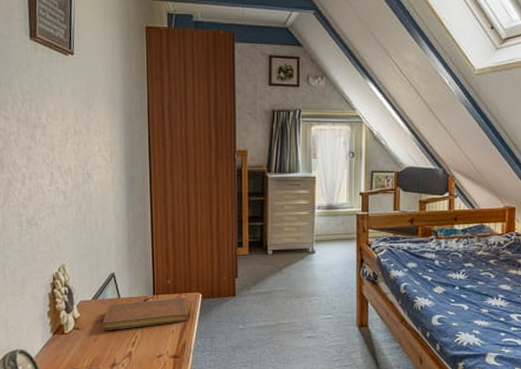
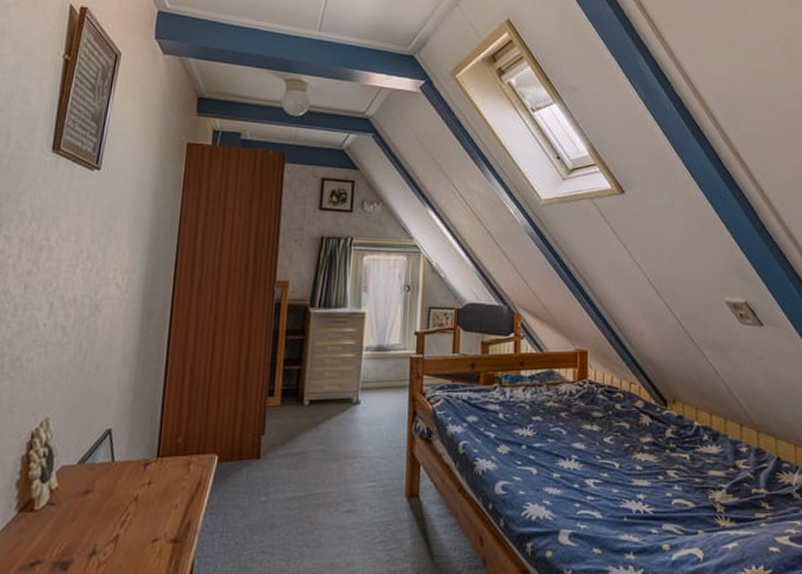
notebook: present [102,298,188,331] -> none [85,461,199,506]

